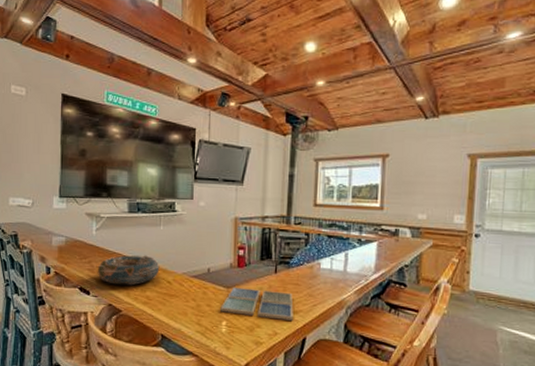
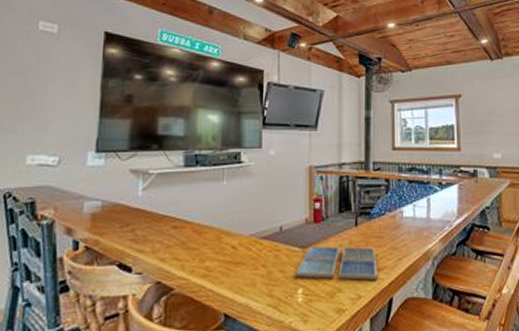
decorative bowl: present [97,255,160,286] -> none [142,216,223,256]

